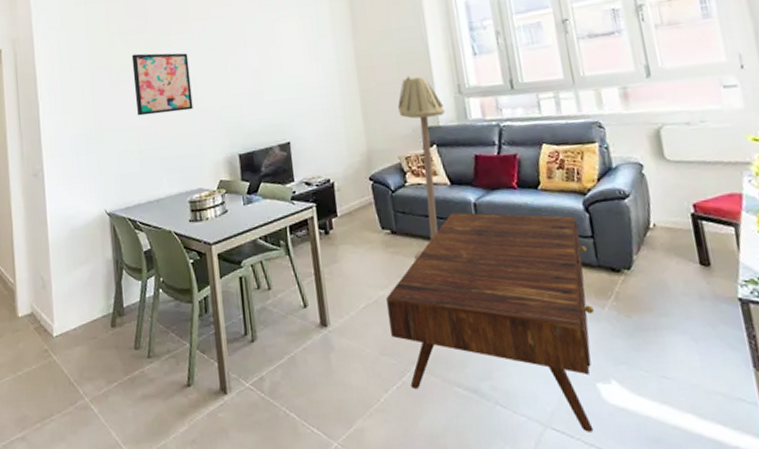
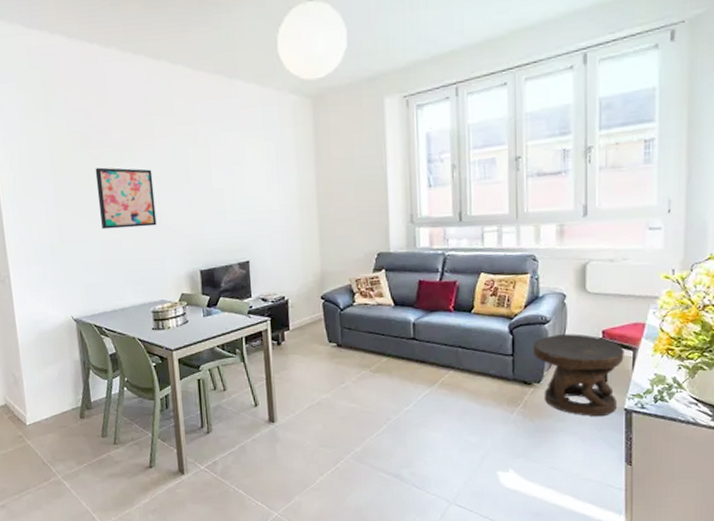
coffee table: present [386,212,594,432] -> none [328,330,506,508]
floor lamp: present [398,75,445,260] -> none [353,203,397,369]
side table: none [614,209,729,310] -> present [533,334,624,417]

